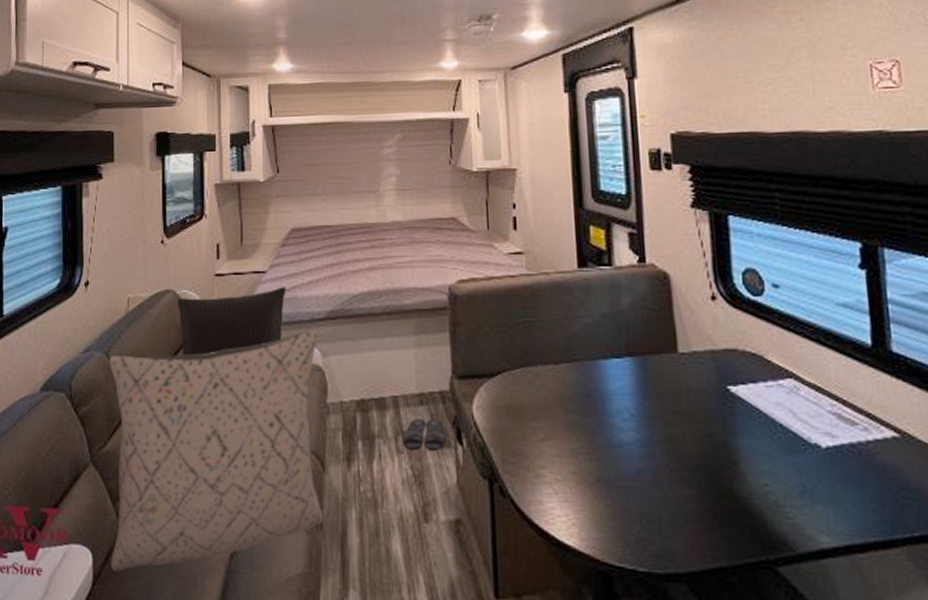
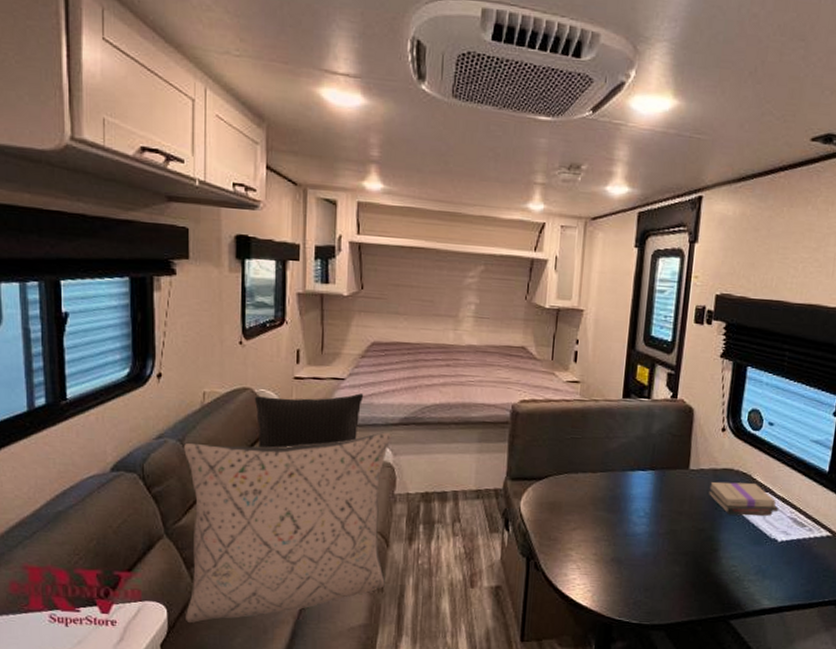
slippers: present [401,418,447,450] -> none [458,509,496,534]
books: none [709,367,813,413] -> present [709,481,779,516]

